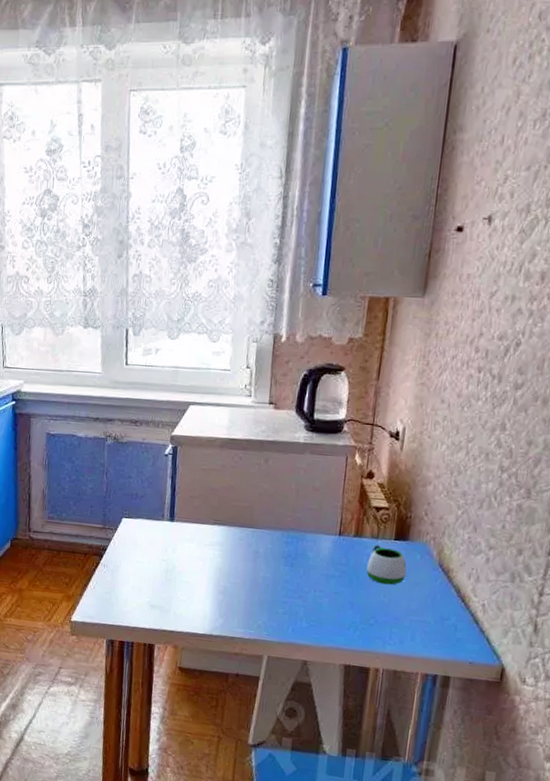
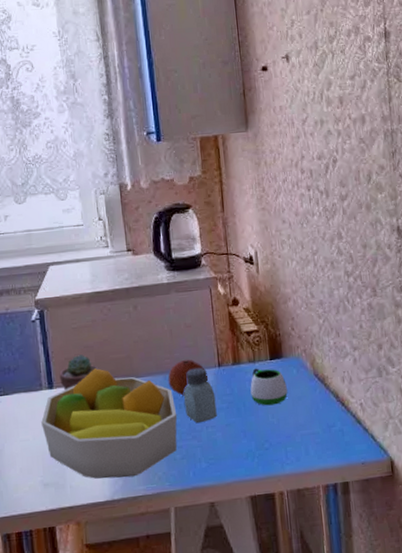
fruit bowl: none [157,511,288,619] -> present [41,368,177,479]
potted succulent: none [181,495,221,526] -> present [59,355,99,391]
fruit: none [285,521,327,556] -> present [168,359,209,396]
saltshaker: none [296,531,330,585] -> present [184,368,217,424]

